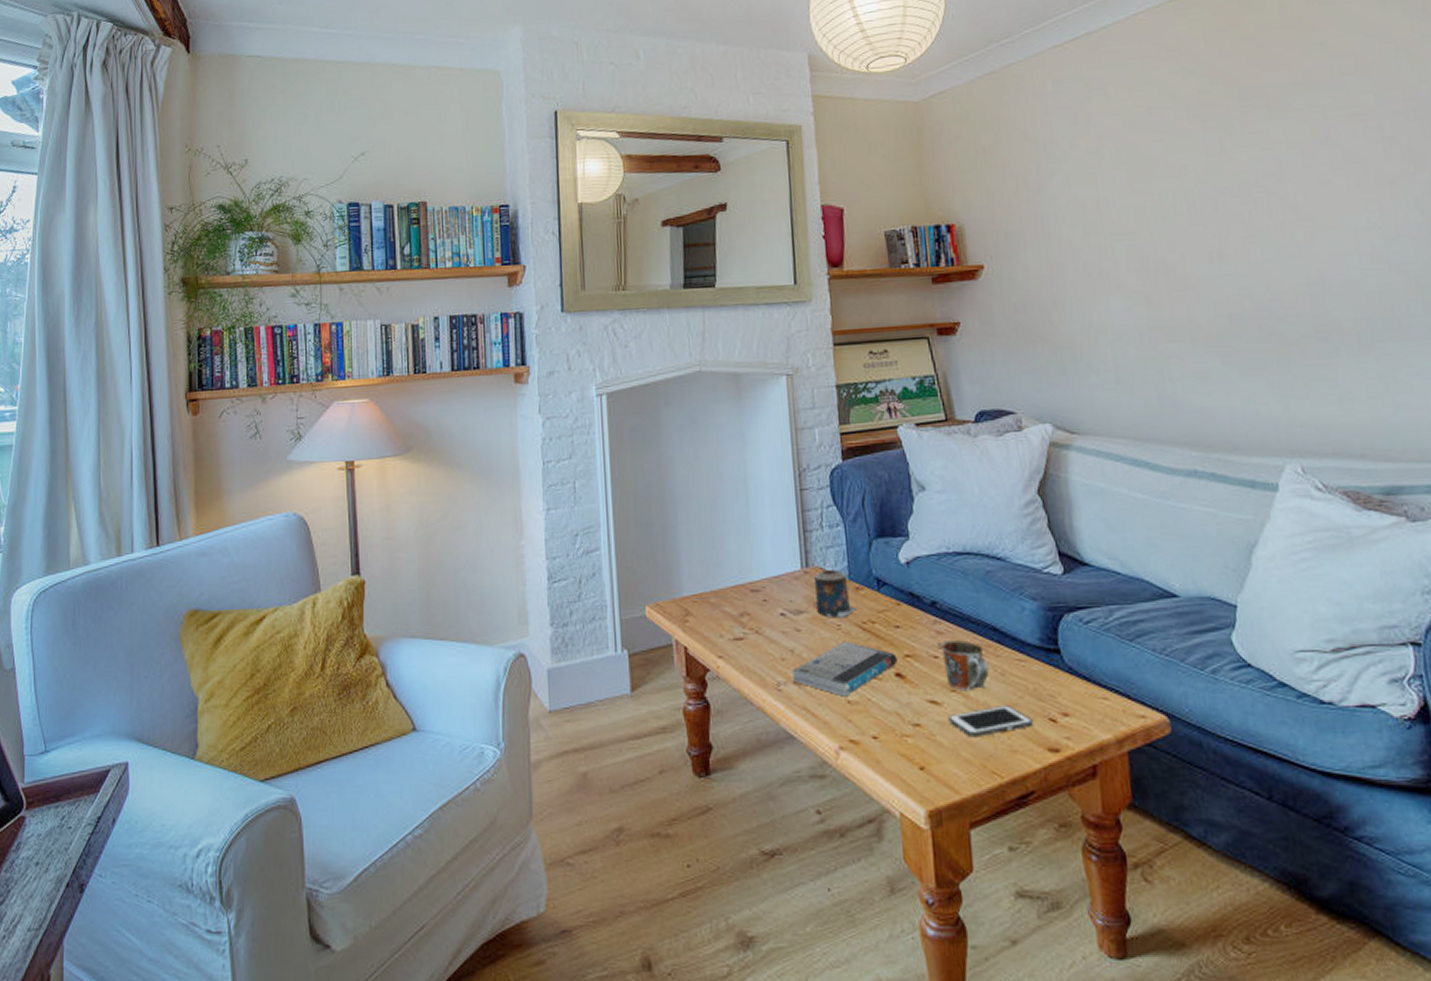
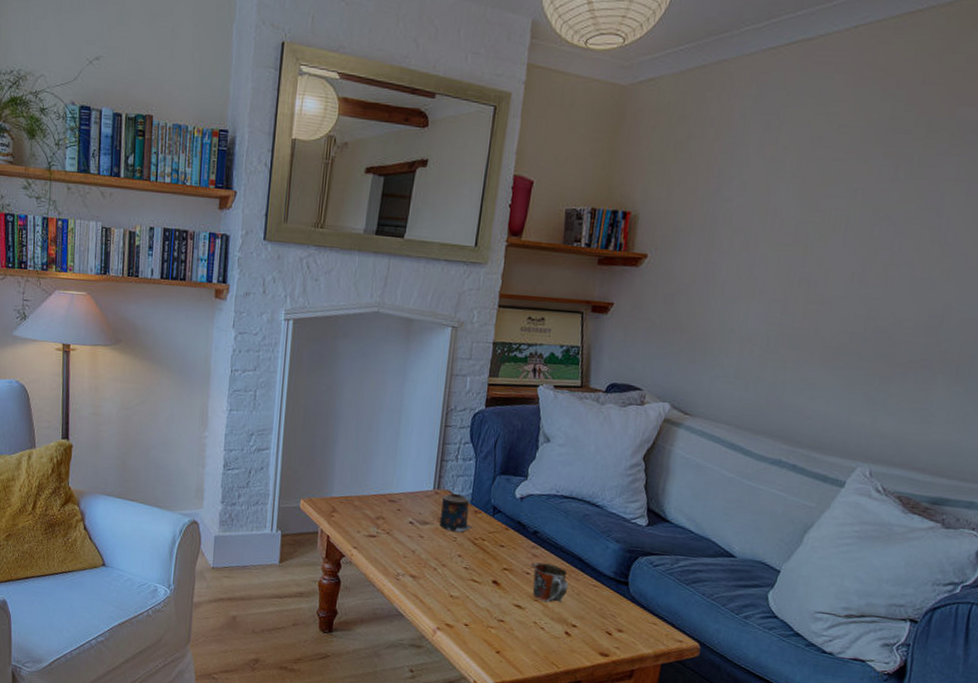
book: present [793,641,898,697] -> none [410,550,497,592]
cell phone: present [948,705,1033,738] -> none [526,616,593,637]

